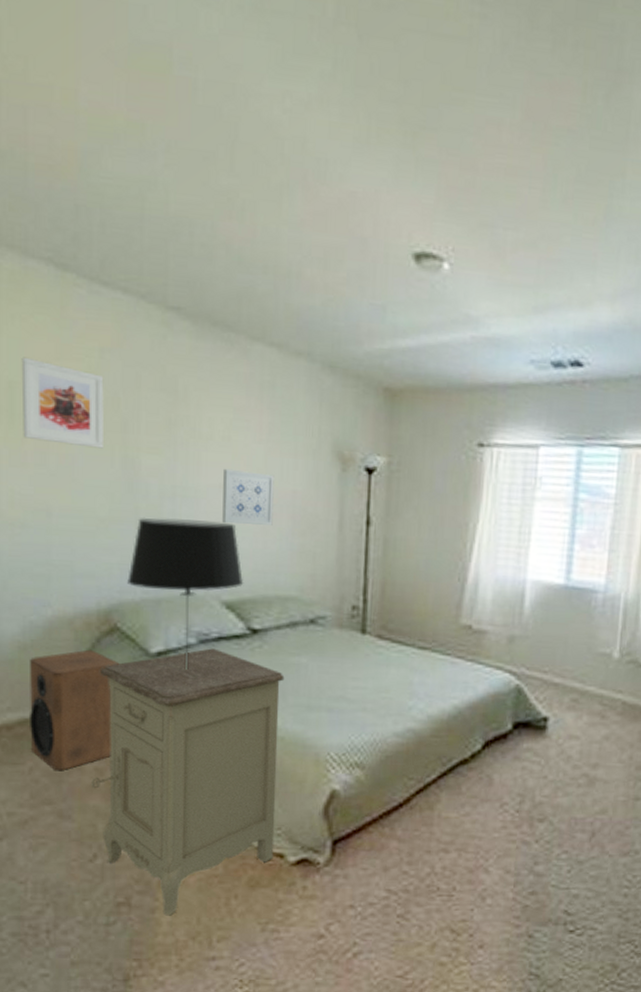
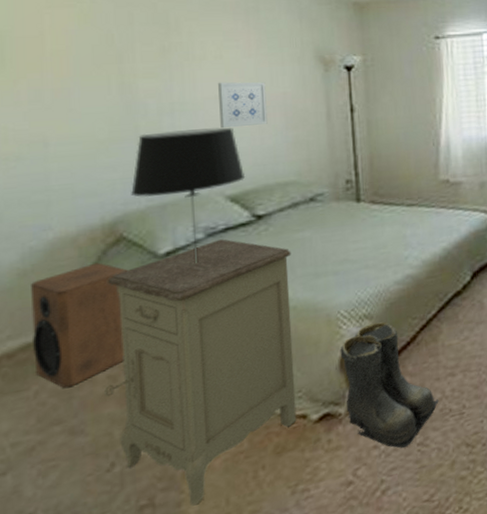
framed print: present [21,357,104,449] -> none [11,8,99,80]
boots: none [325,774,427,916] -> present [340,321,439,449]

